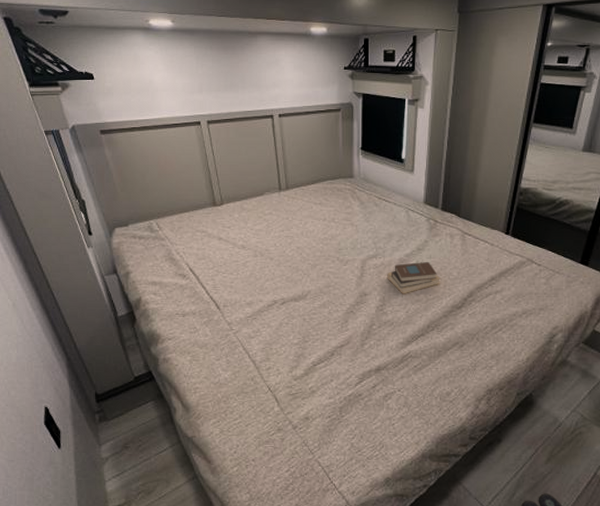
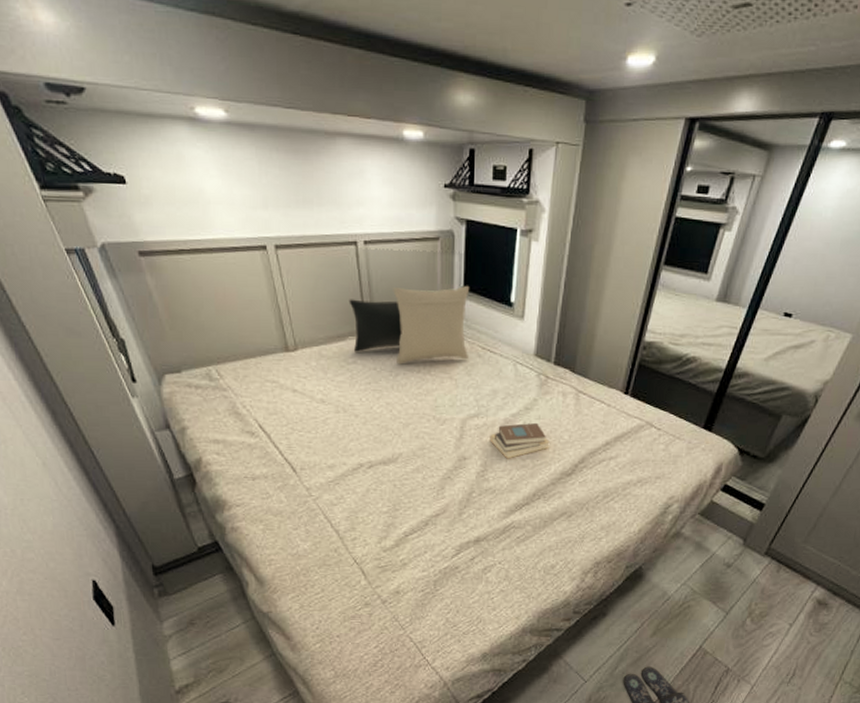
pillow: none [266,161,310,205] -> present [349,299,402,352]
pillow: none [302,146,367,214] -> present [393,285,470,365]

